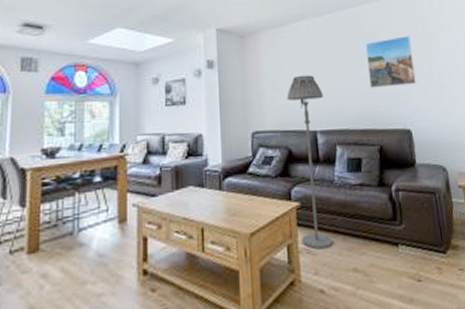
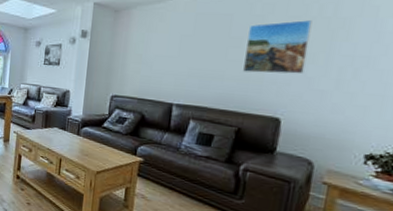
floor lamp: present [286,75,332,250] -> none [139,51,188,199]

